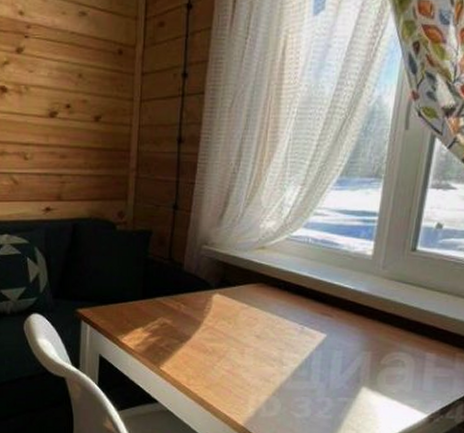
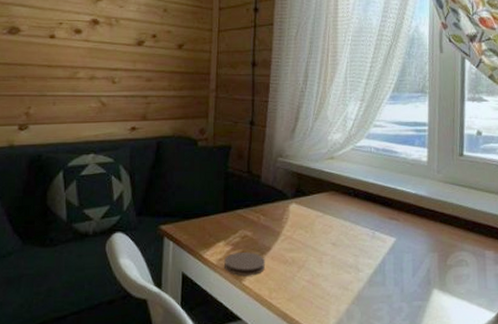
coaster: none [142,339,185,363] -> present [224,252,266,276]

